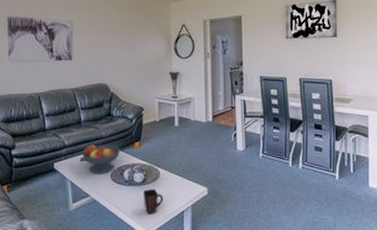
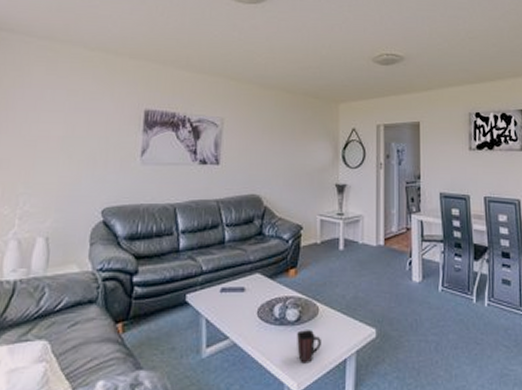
fruit bowl: present [82,144,121,174] -> none [223,271,272,310]

